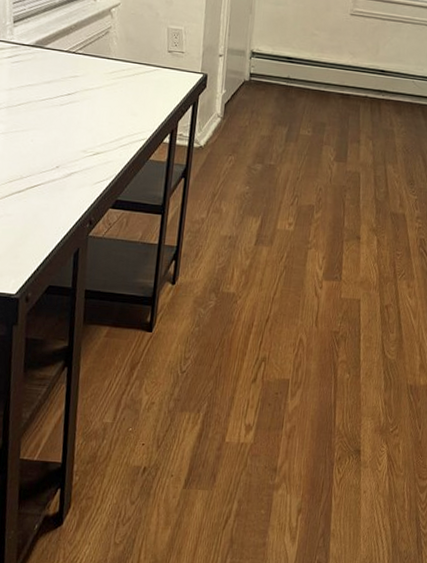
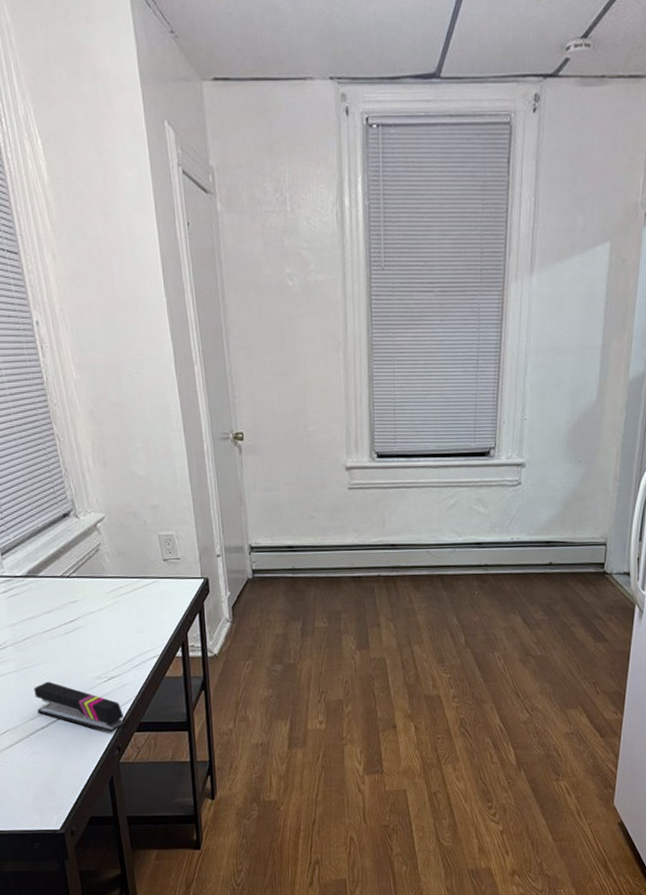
stapler: none [17,147,102,207] -> present [34,681,125,734]

